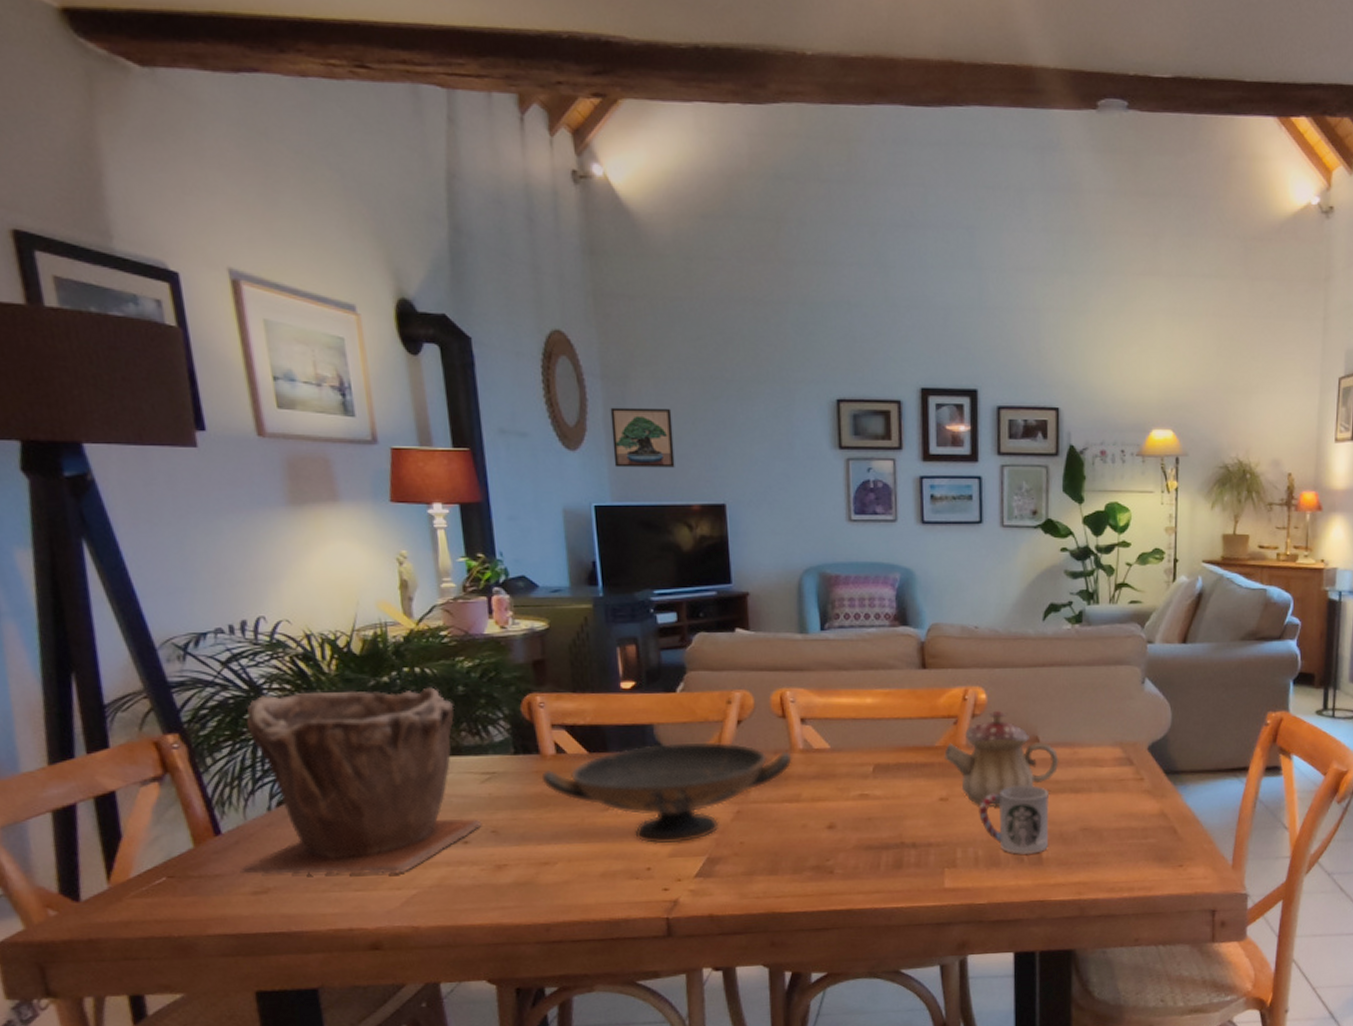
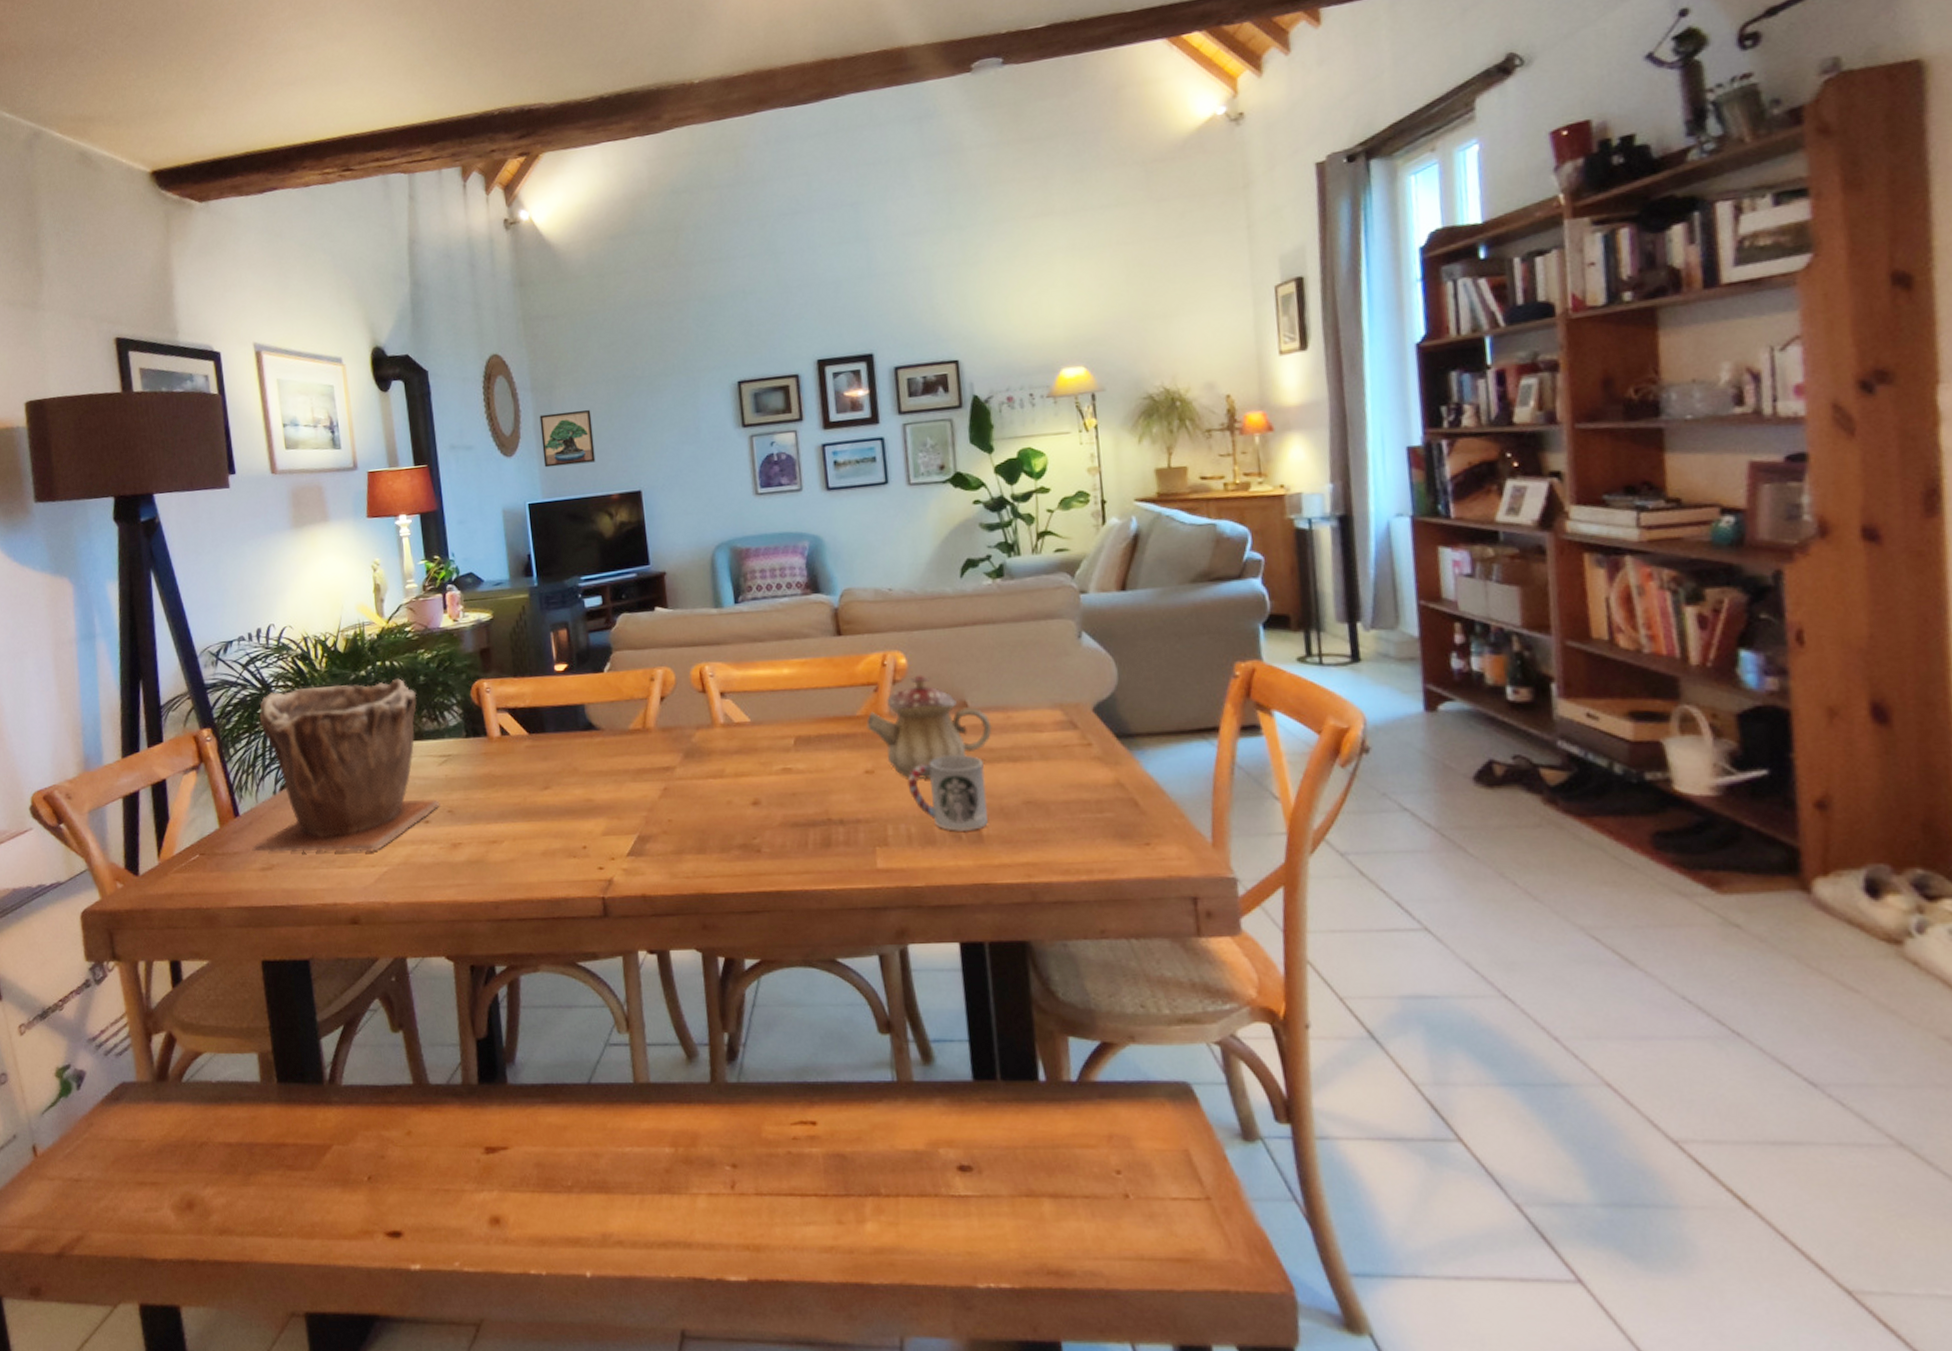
decorative bowl: present [541,741,792,845] -> none [489,719,715,823]

